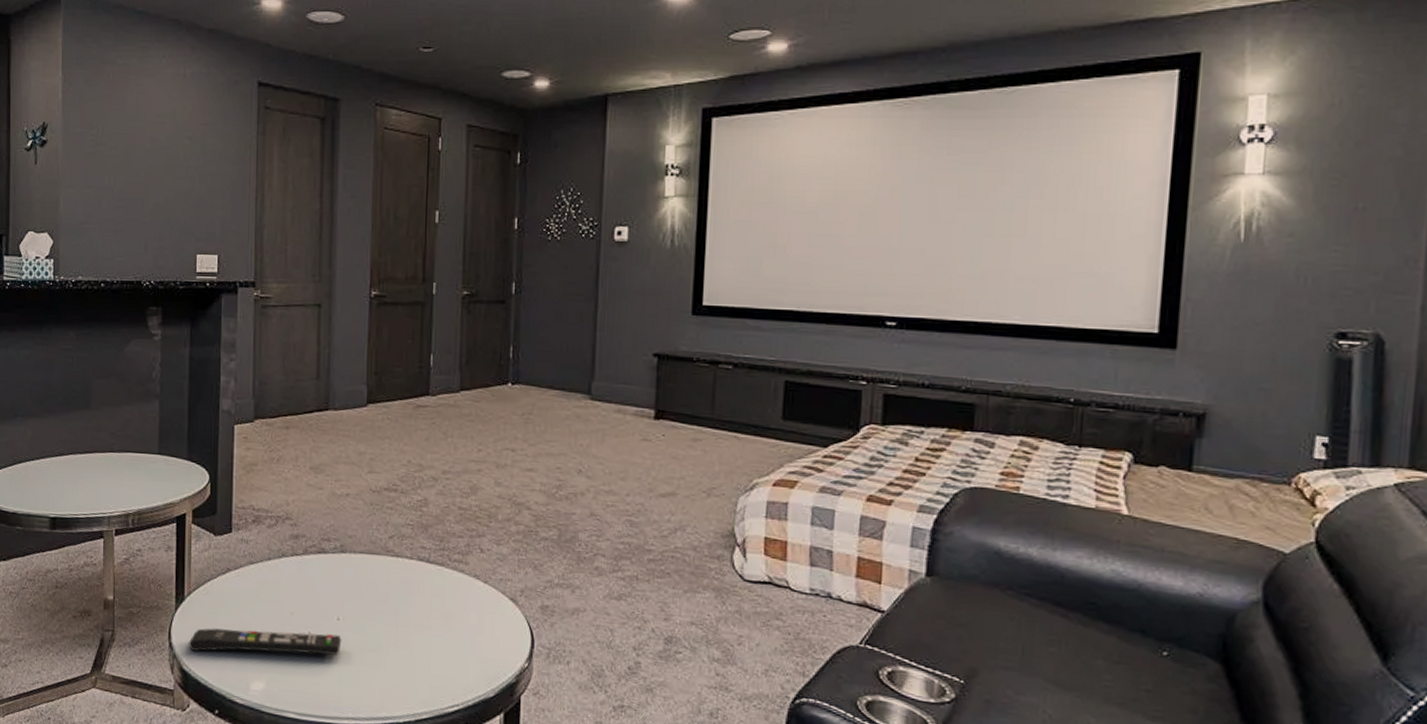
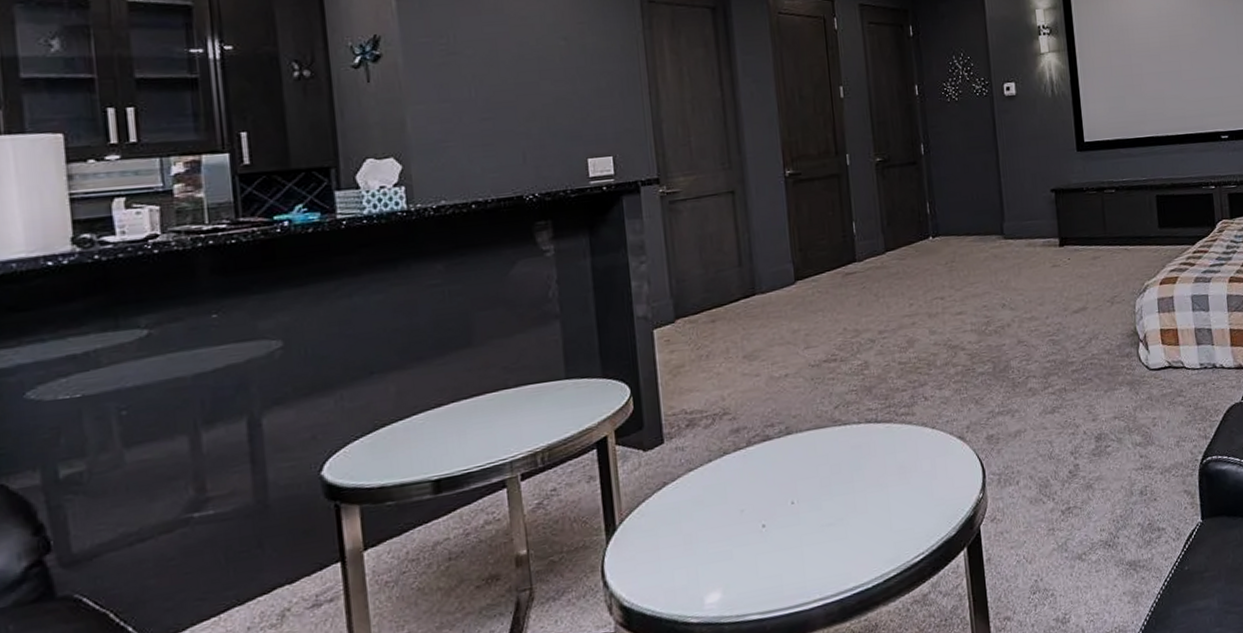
remote control: present [188,628,342,655] -> none [626,519,799,584]

